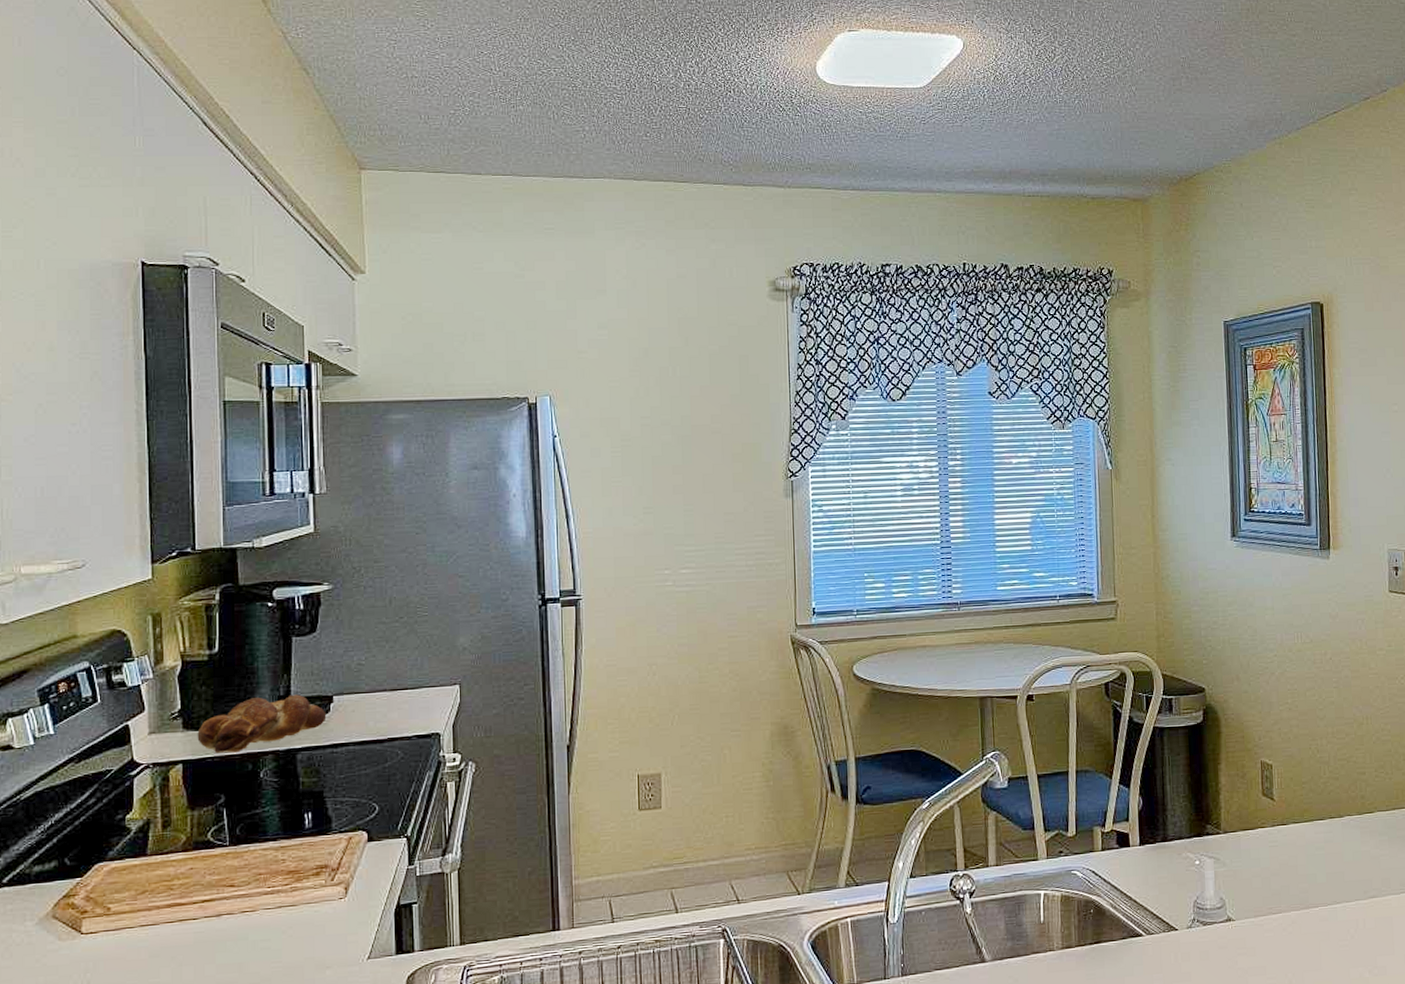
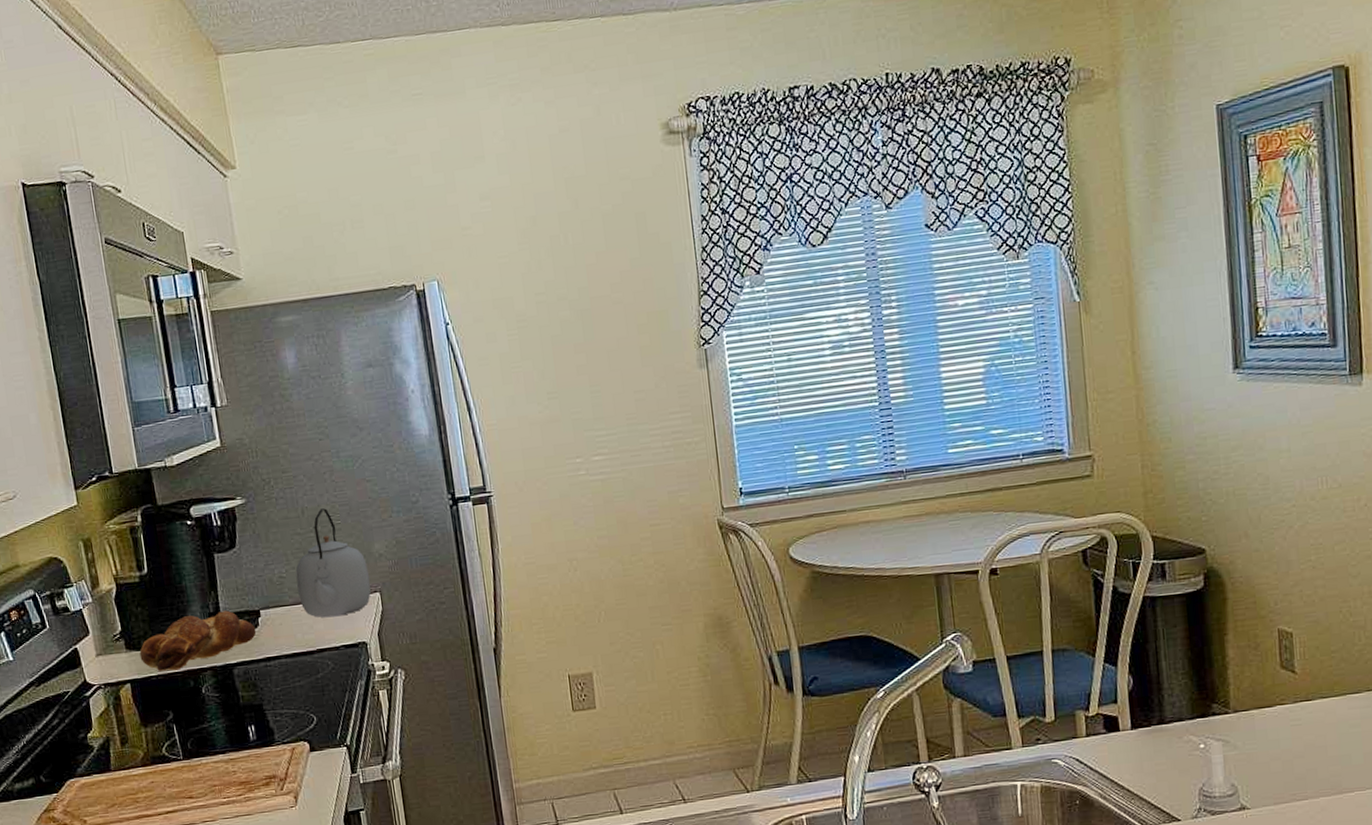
teakettle: none [375,600,451,707] -> present [295,508,371,618]

